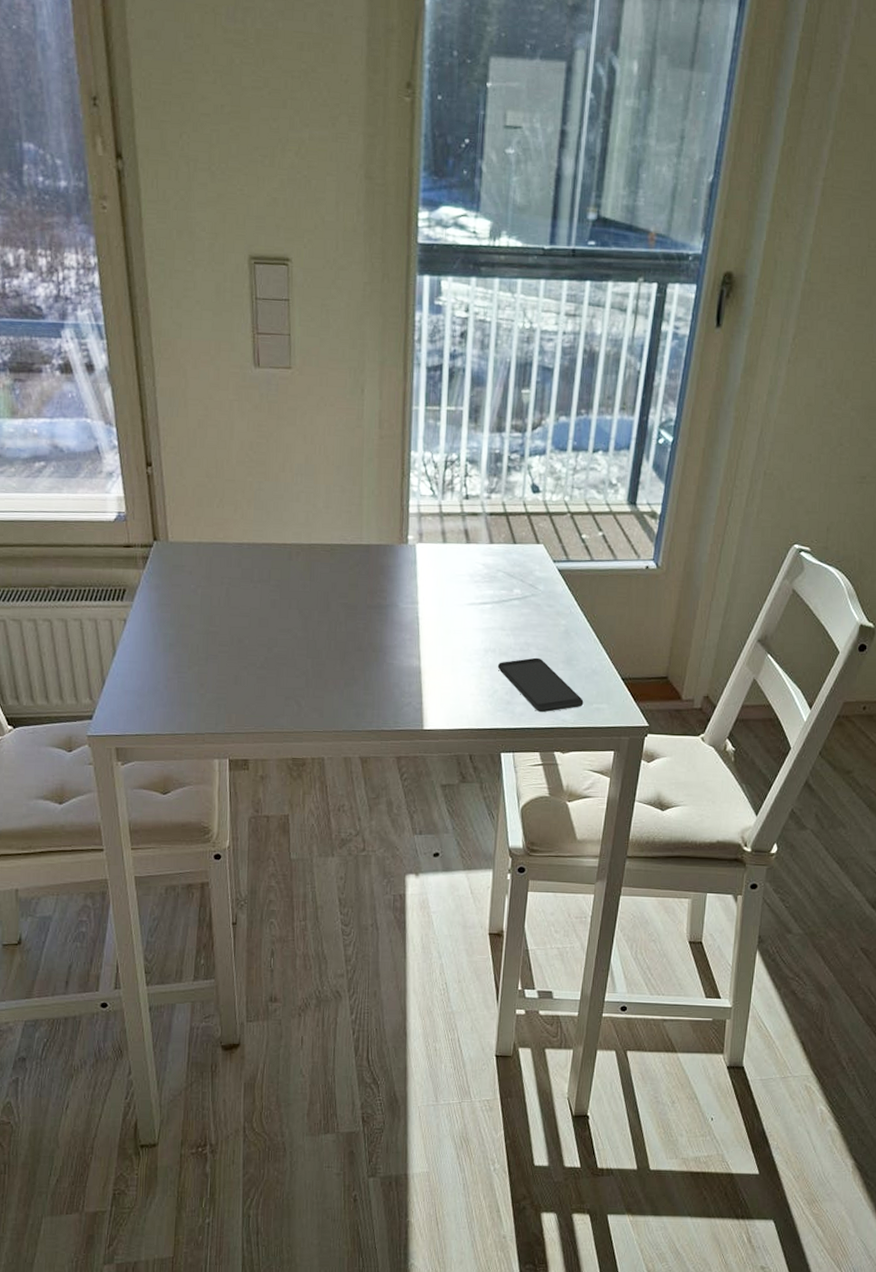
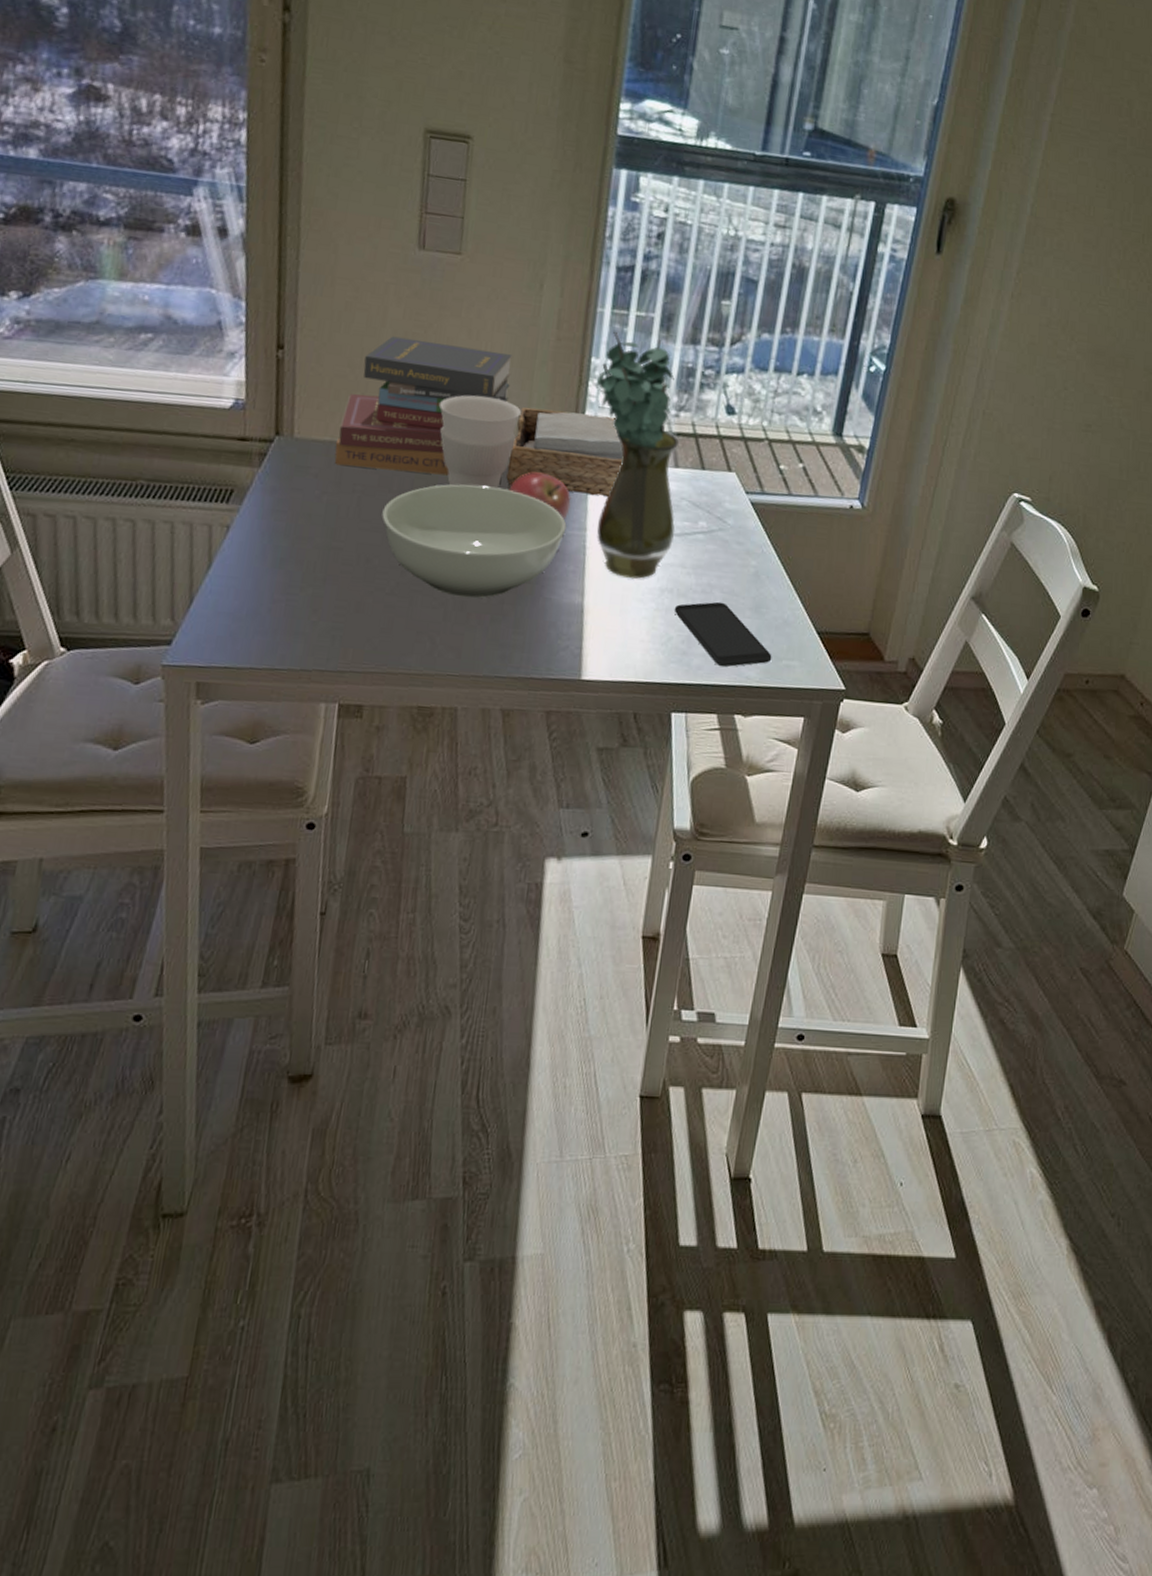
books: none [203,447,343,565] -> present [334,336,512,476]
bowl: none [247,570,401,667] -> present [382,484,567,599]
cup: none [286,493,354,574] -> present [439,395,521,489]
napkin holder: none [347,500,444,573] -> present [506,407,623,496]
fruit: none [350,556,403,595] -> present [509,472,571,519]
vase: none [416,426,494,642] -> present [595,331,680,579]

